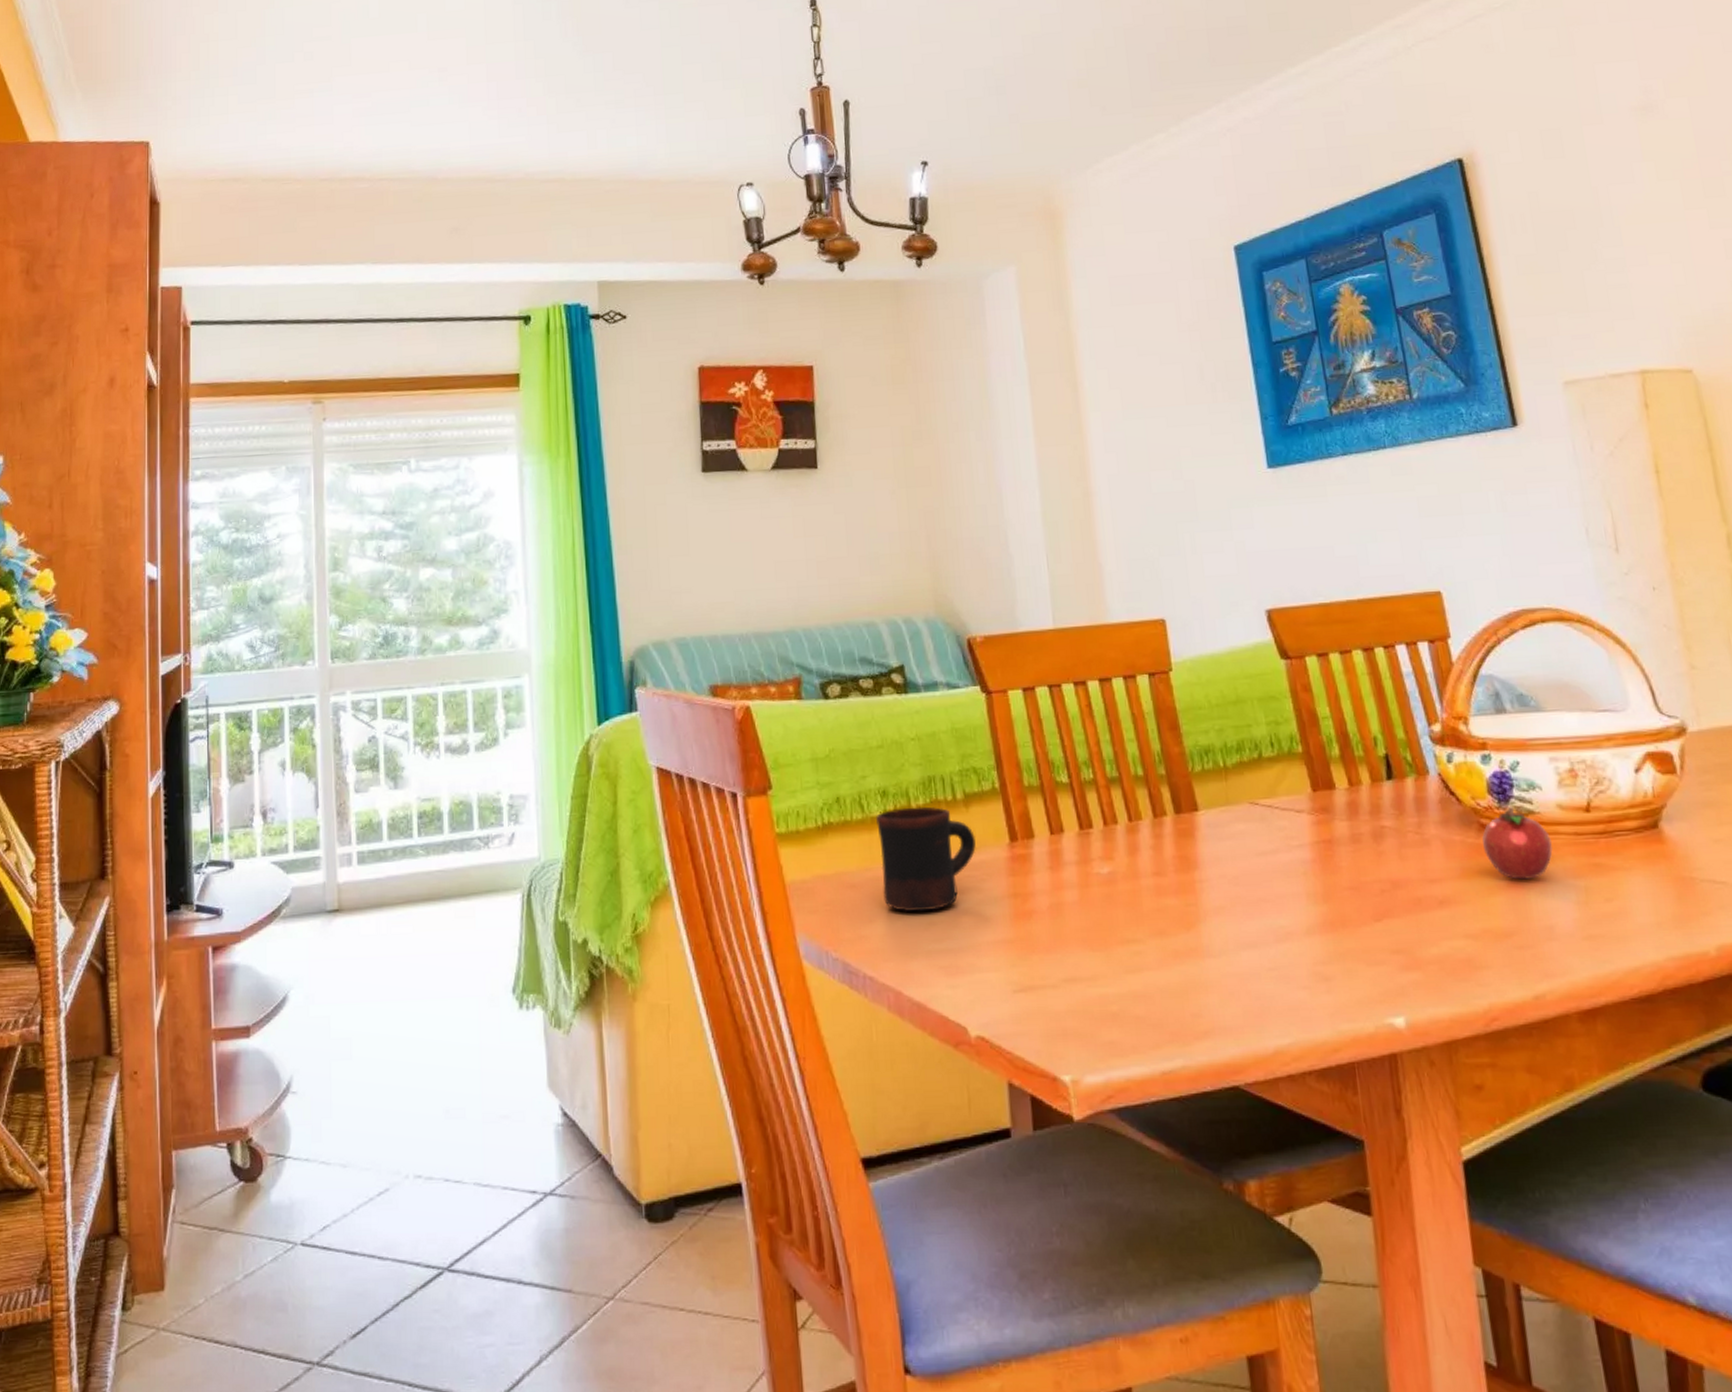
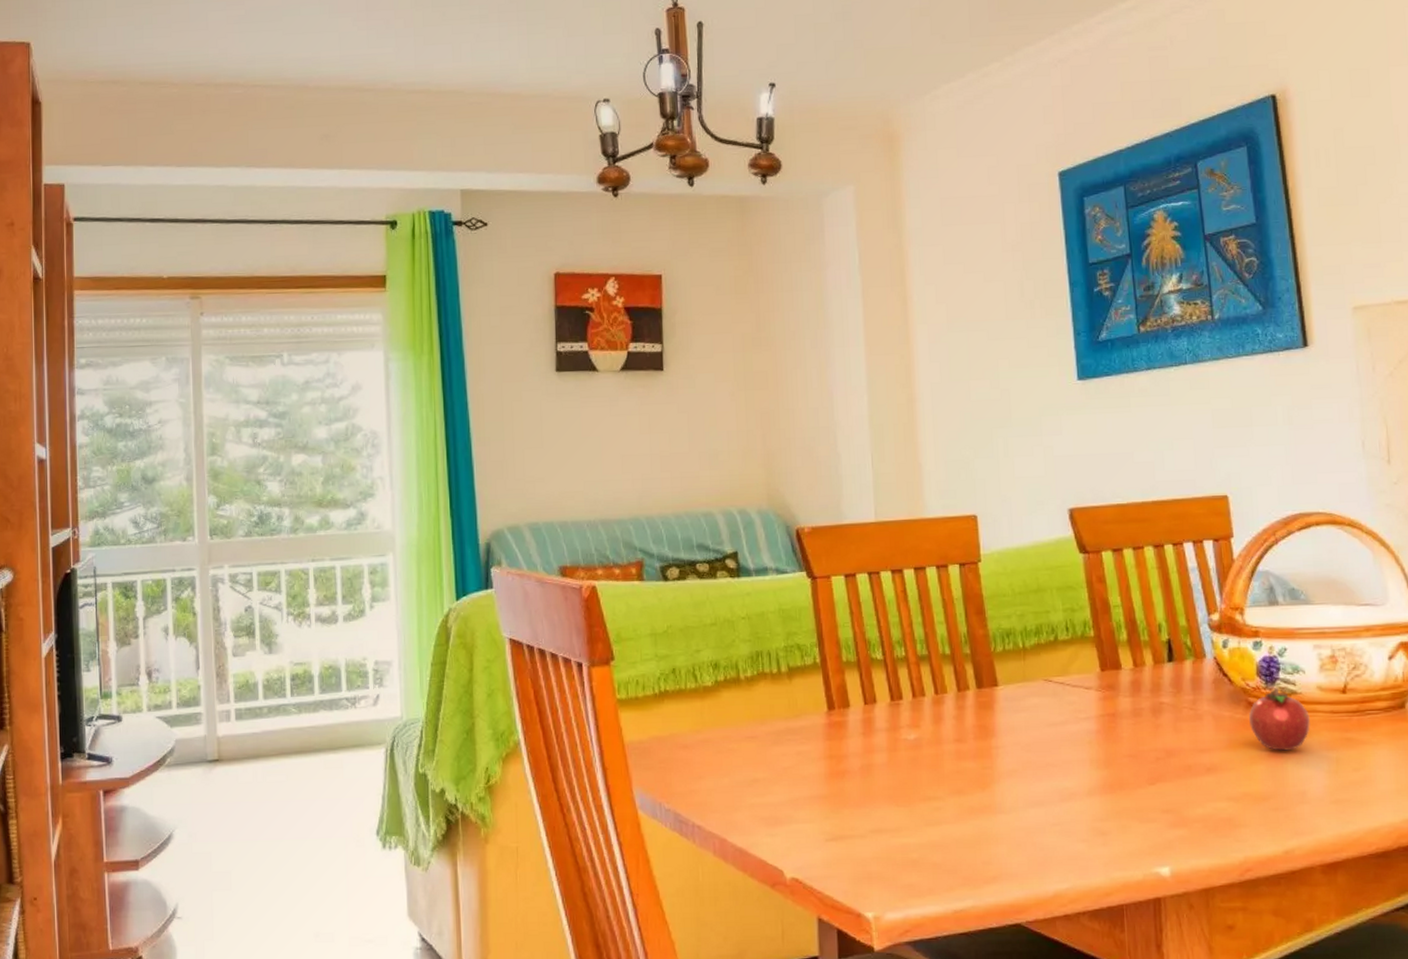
mug: present [875,806,976,913] -> none [707,678,797,771]

